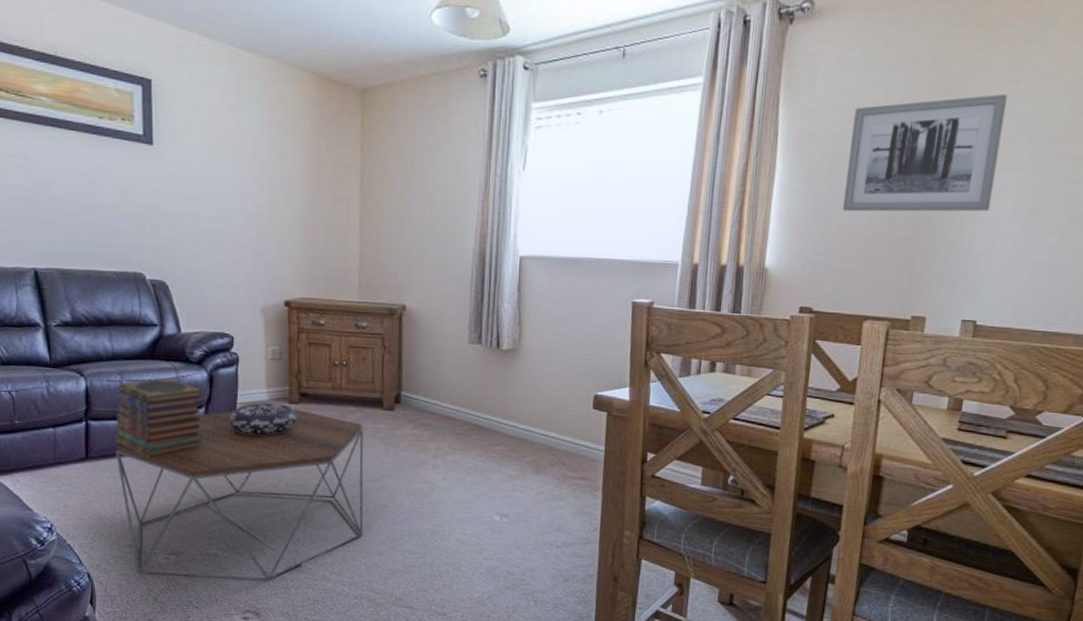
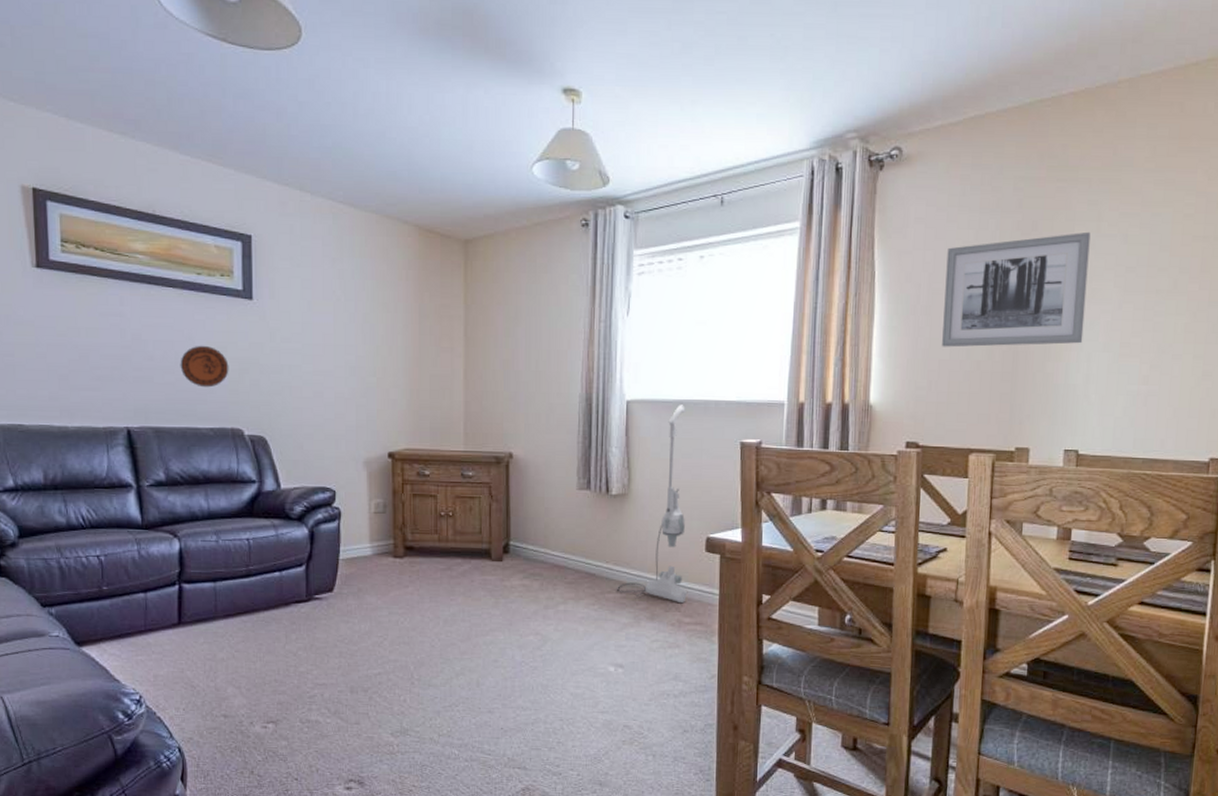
decorative plate: none [83,189,131,232] -> present [180,345,229,388]
book stack: present [114,377,203,459] -> none [209,535,303,621]
coffee table: present [115,408,364,581] -> none [210,563,472,747]
decorative bowl: present [229,403,296,436] -> none [331,558,401,592]
vacuum cleaner: none [503,262,578,459] -> present [616,405,688,604]

